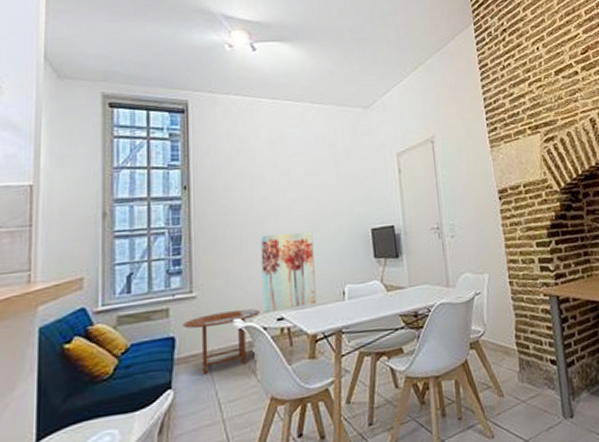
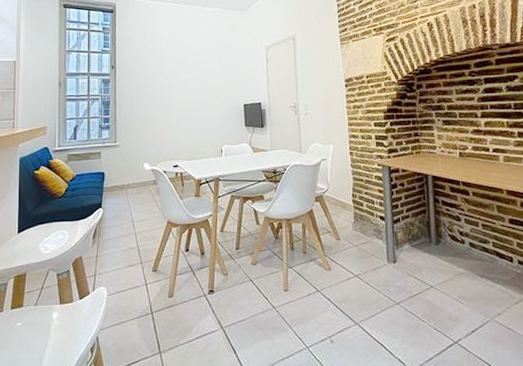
side table: present [183,309,260,374] -> none [110,157,162,200]
wall art: present [260,232,317,313] -> none [163,104,202,160]

